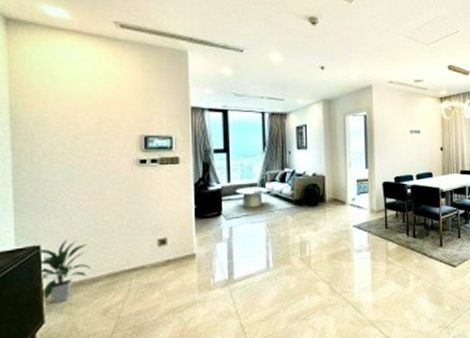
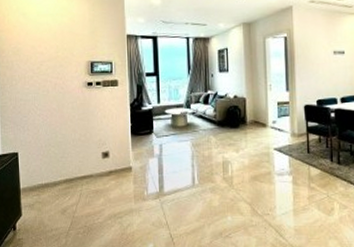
indoor plant: present [38,239,92,303] -> none [16,148,54,200]

